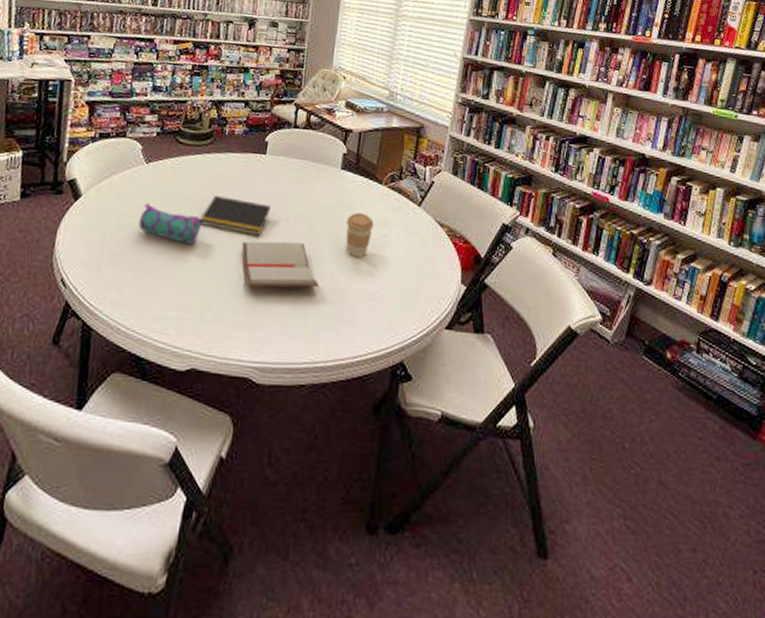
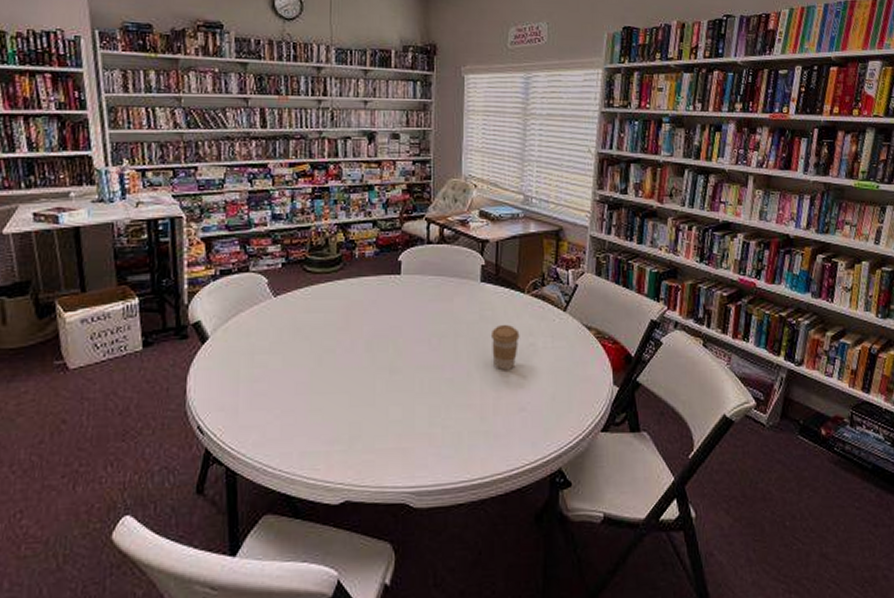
pencil case: present [138,203,205,245] -> none [273,338,343,376]
notepad: present [200,196,270,237] -> none [338,323,410,360]
paperback book: present [241,241,319,288] -> none [384,361,469,413]

